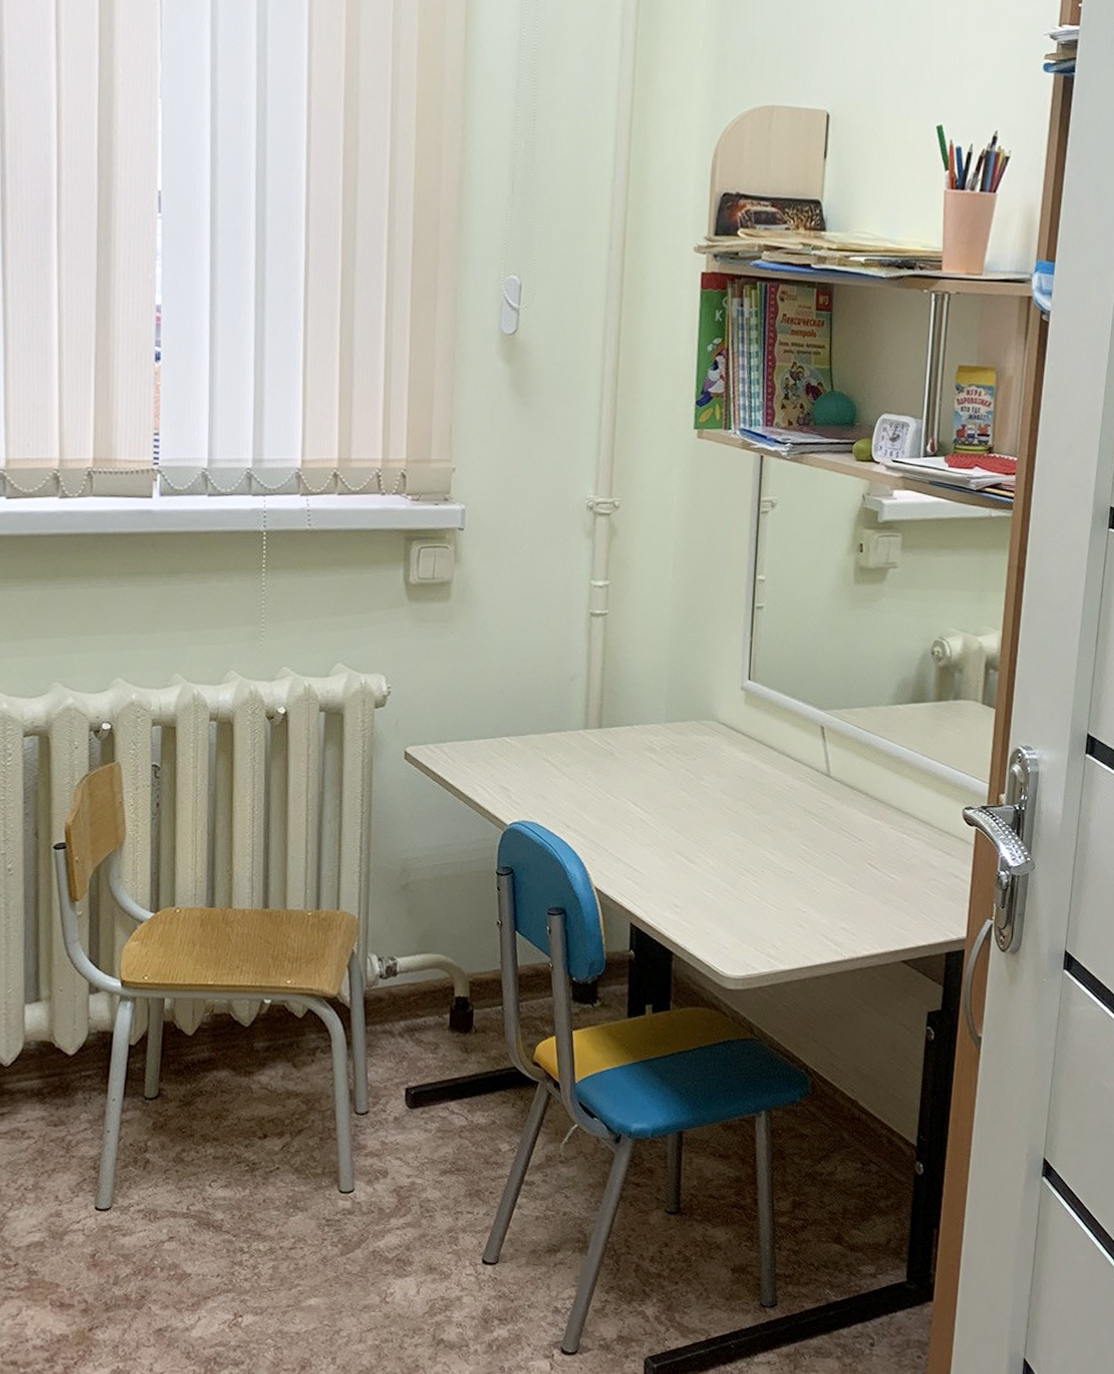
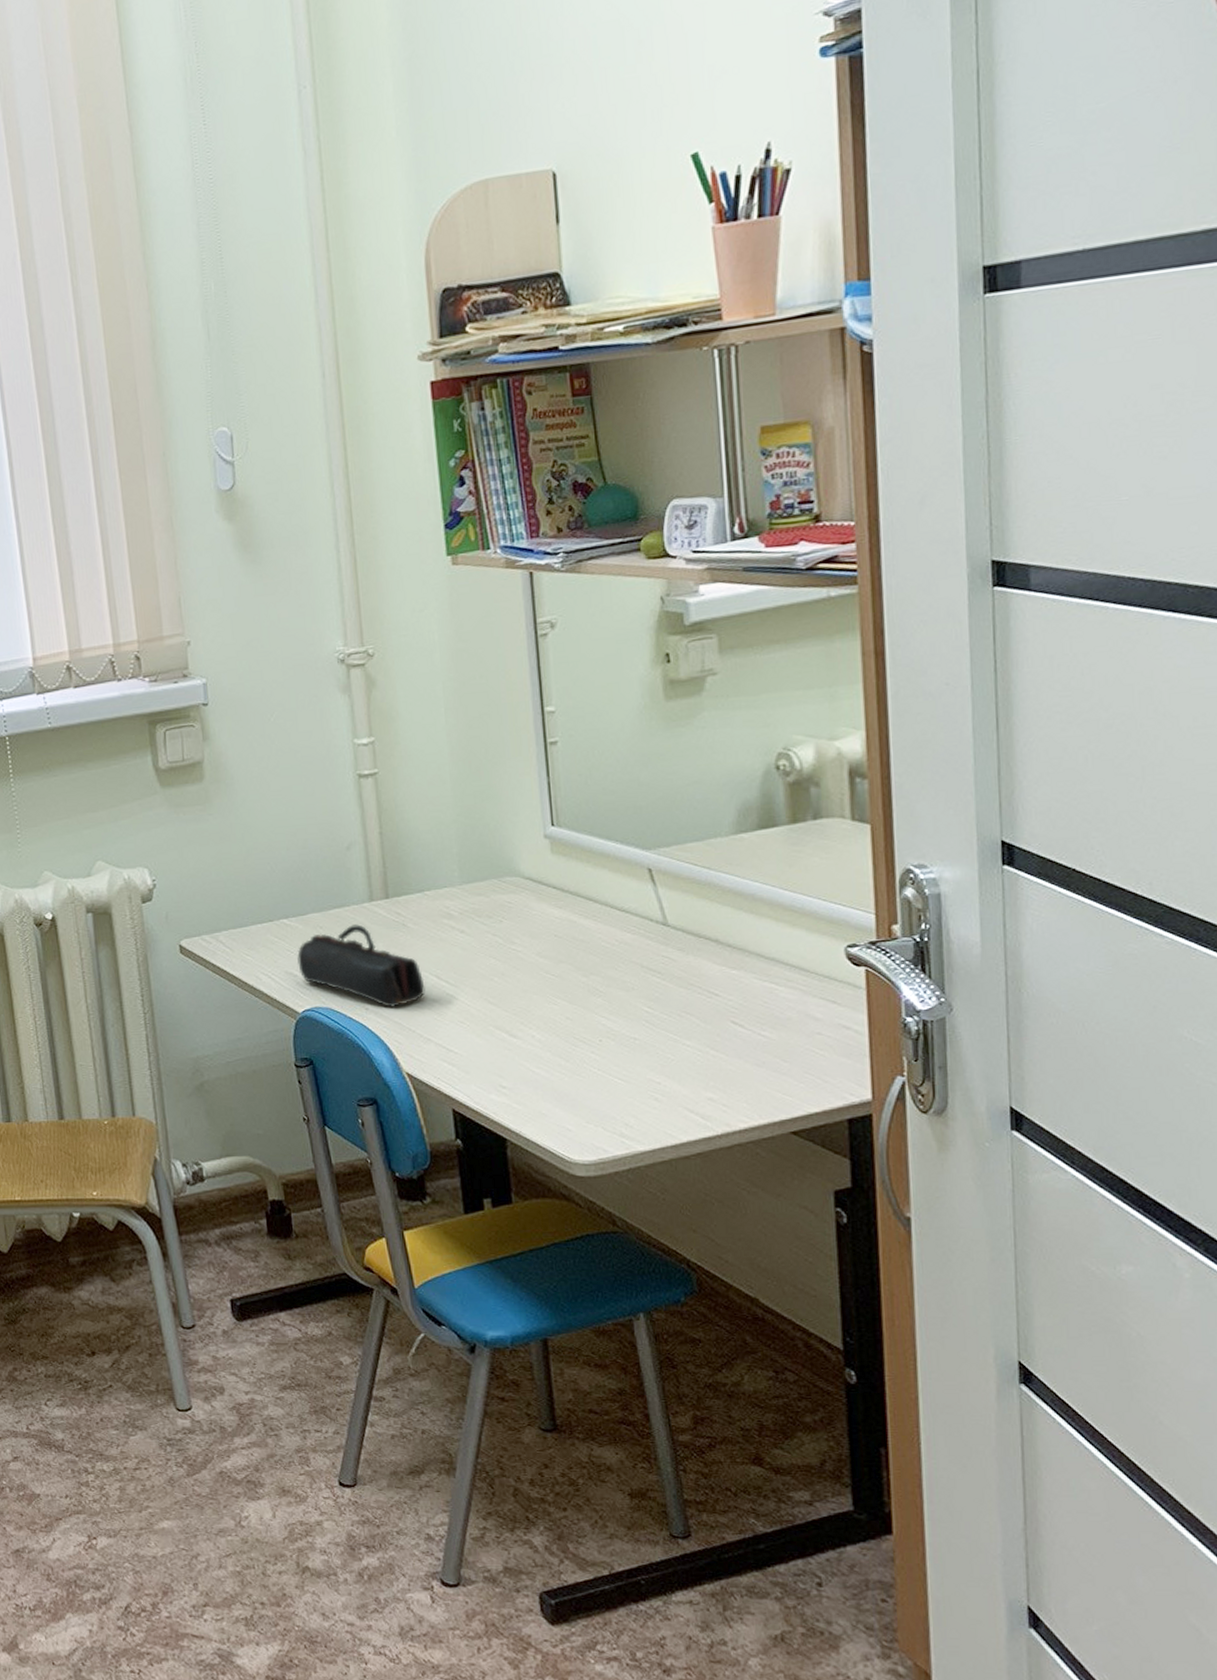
pencil case: none [512,749,623,827] -> present [297,924,425,1007]

